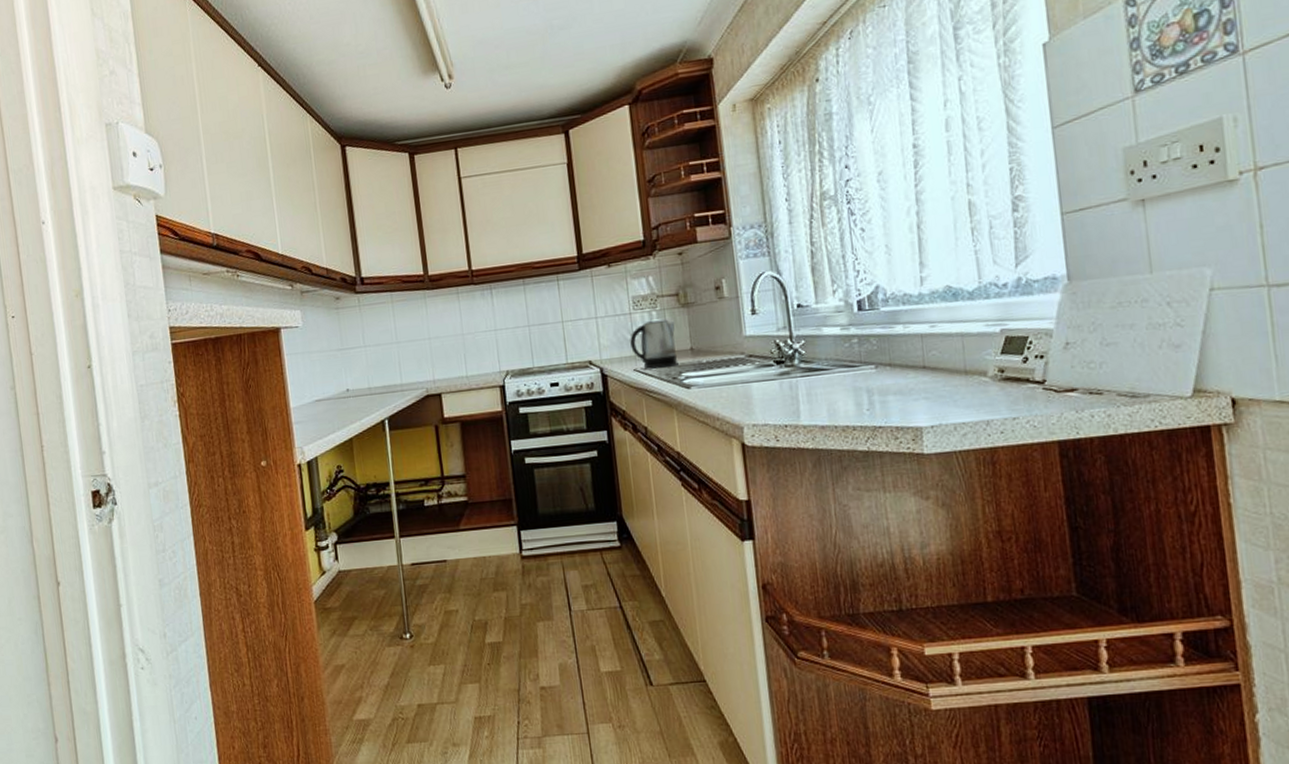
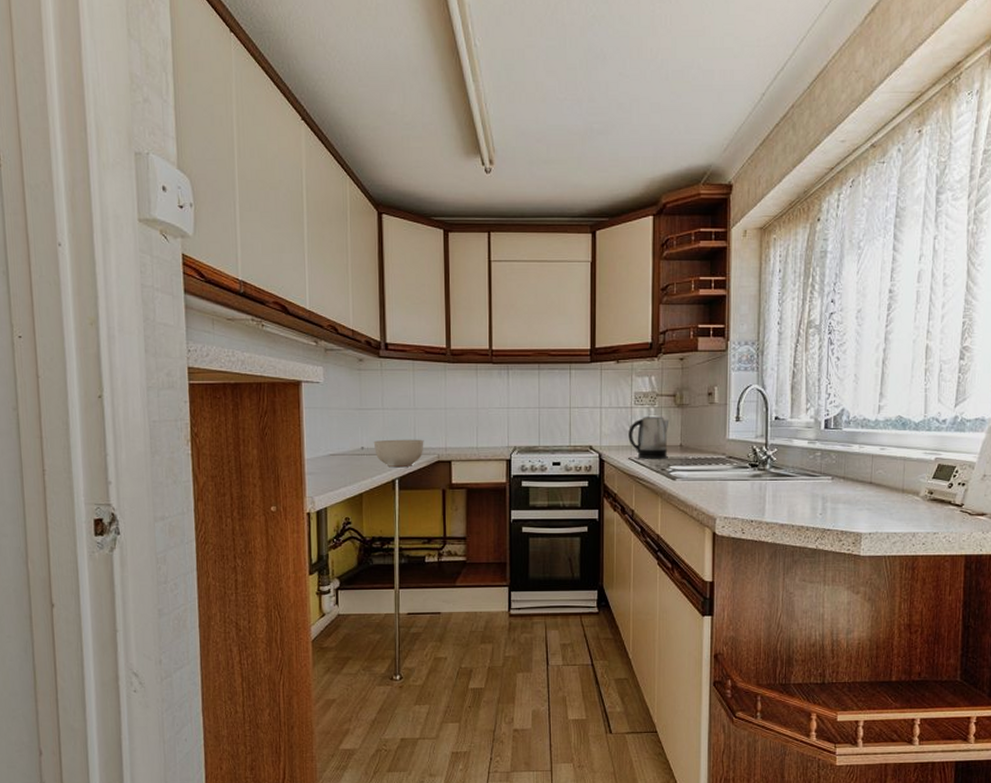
bowl: none [358,374,411,408] -> present [373,439,424,468]

